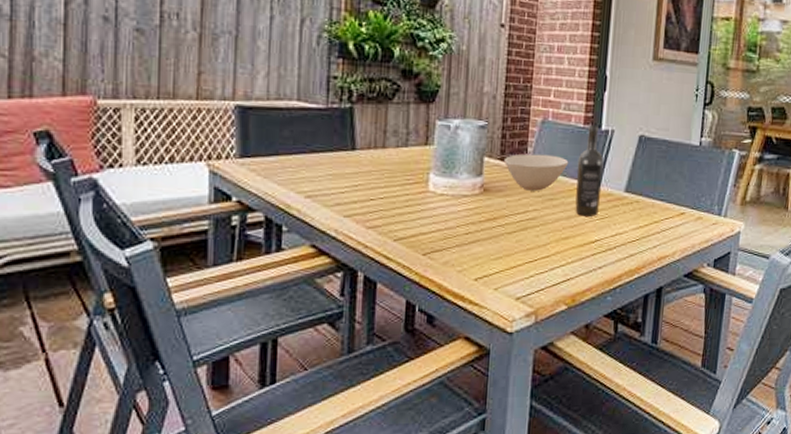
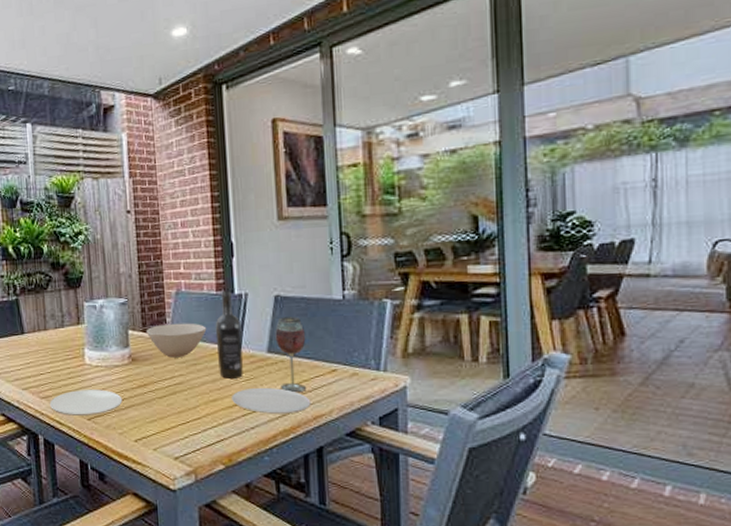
plate: none [376,220,467,251] -> present [49,389,123,417]
plate: none [584,226,658,255] -> present [232,387,311,415]
wineglass: none [632,158,663,233] -> present [275,317,306,392]

